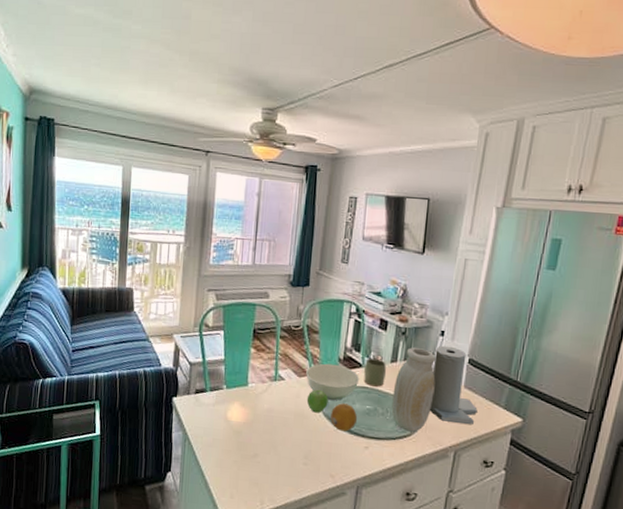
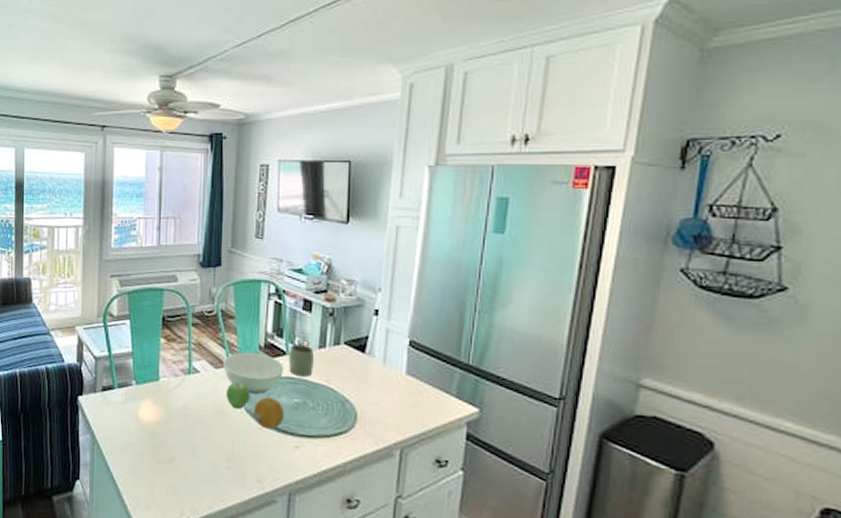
vase: present [391,347,436,432] -> none [323,329,372,428]
paper towel: present [430,345,478,424] -> none [368,326,424,417]

